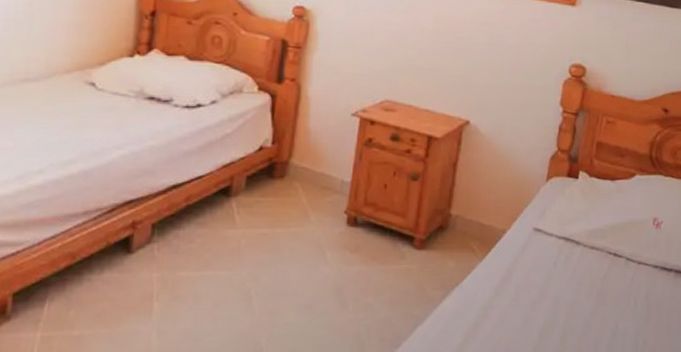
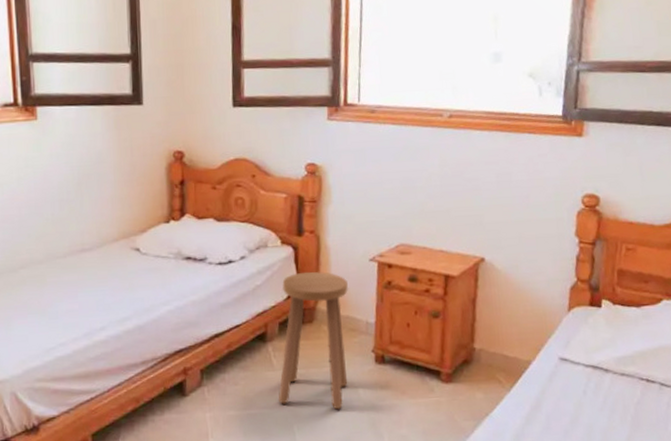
stool: none [237,122,326,274] -> present [278,271,348,410]

